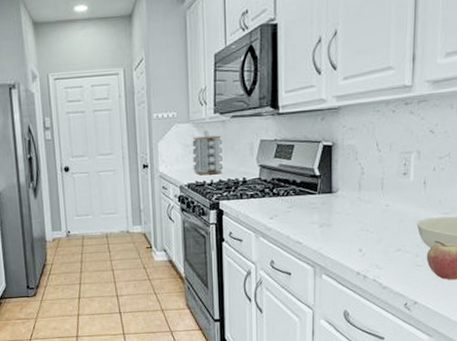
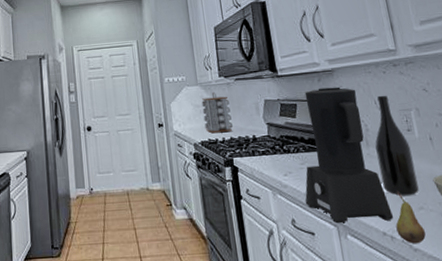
blender: none [286,126,371,265] -> present [304,87,394,224]
wine bottle: none [366,136,402,238] -> present [375,95,419,196]
fruit: none [370,233,397,283] -> present [395,190,426,244]

